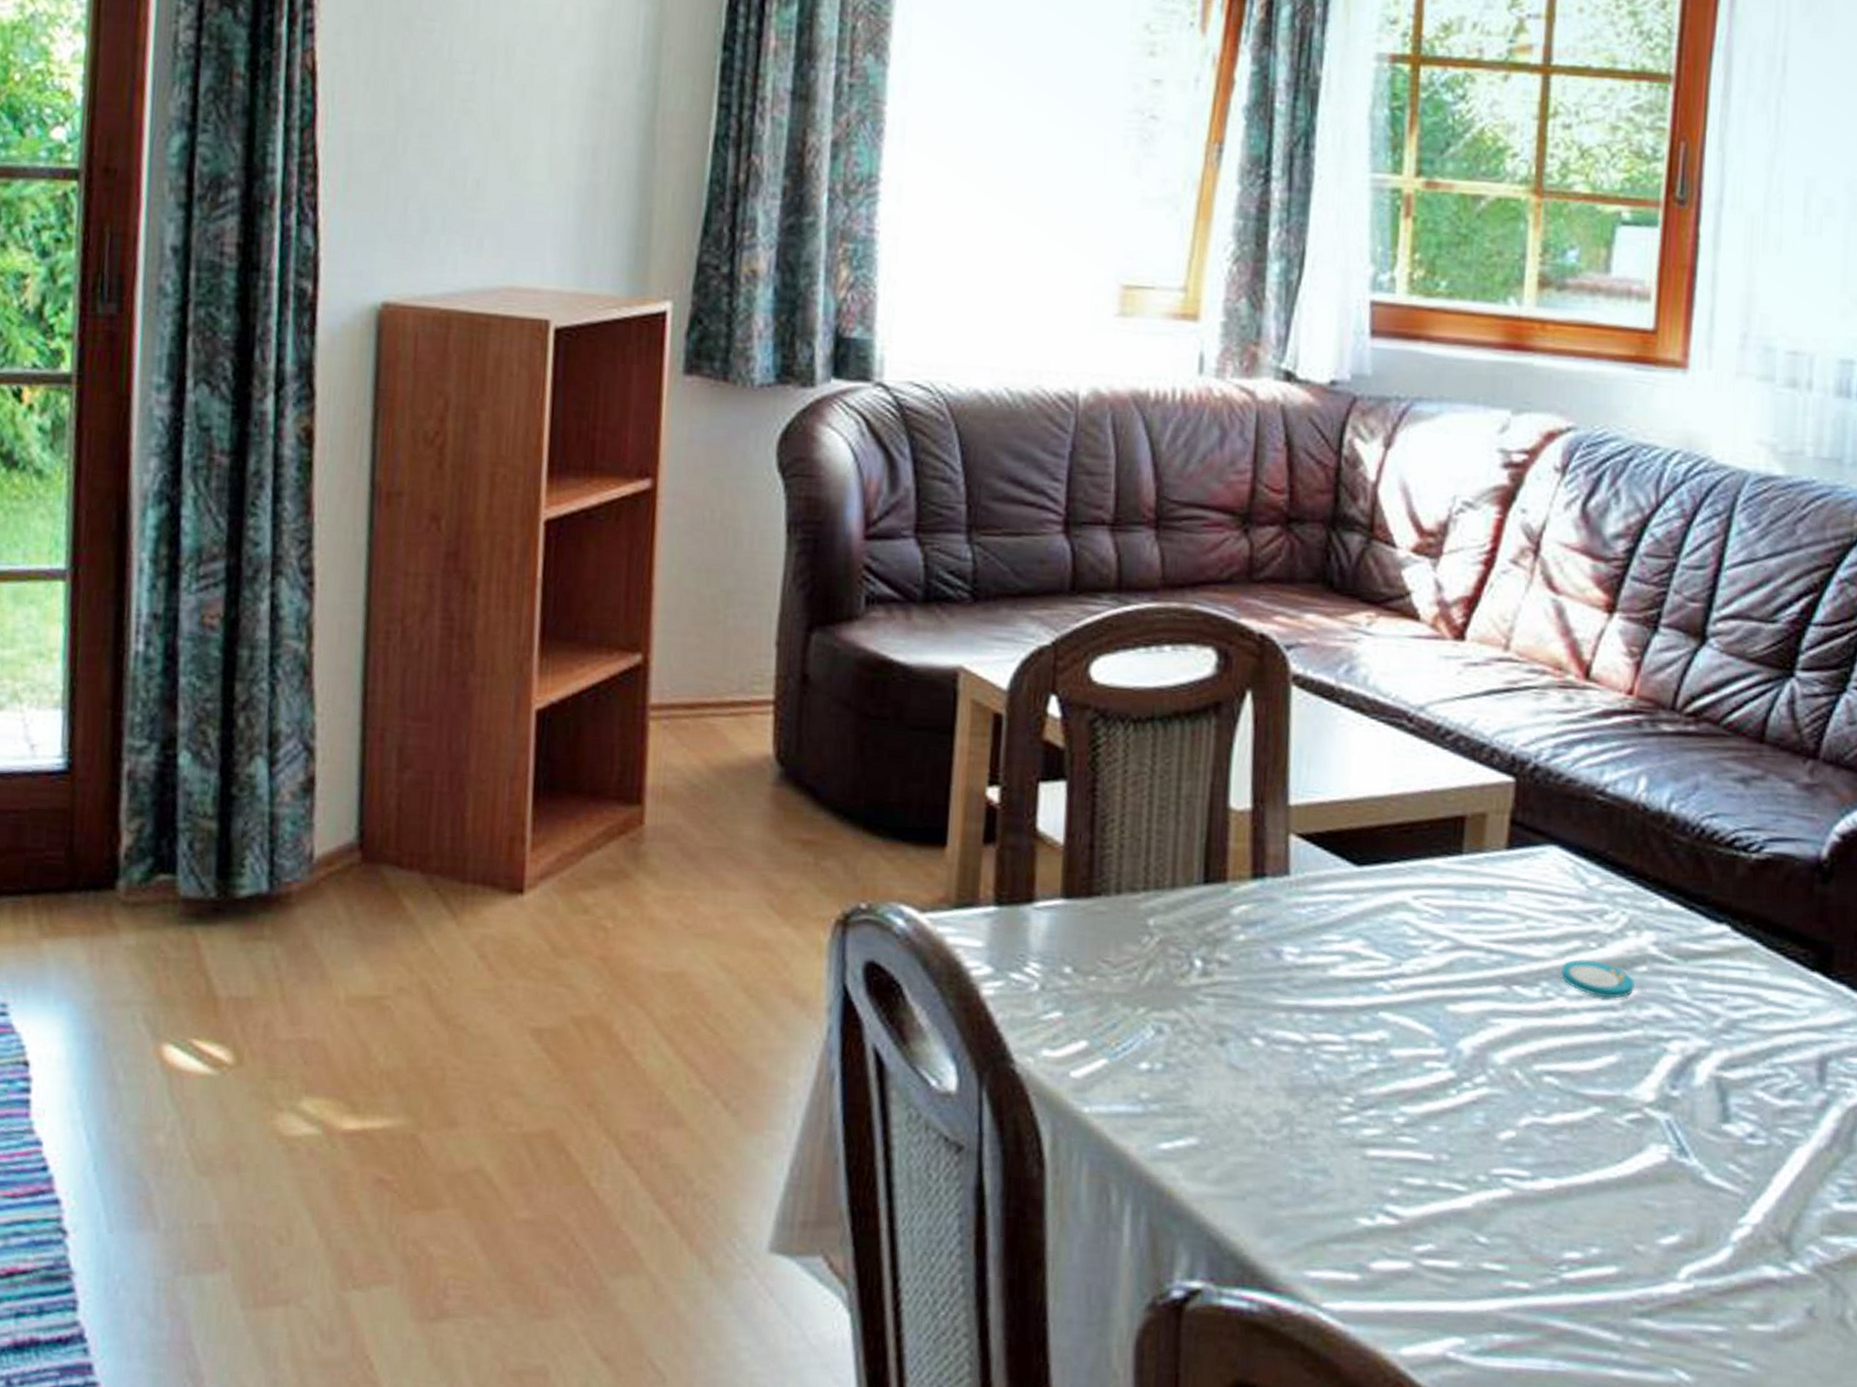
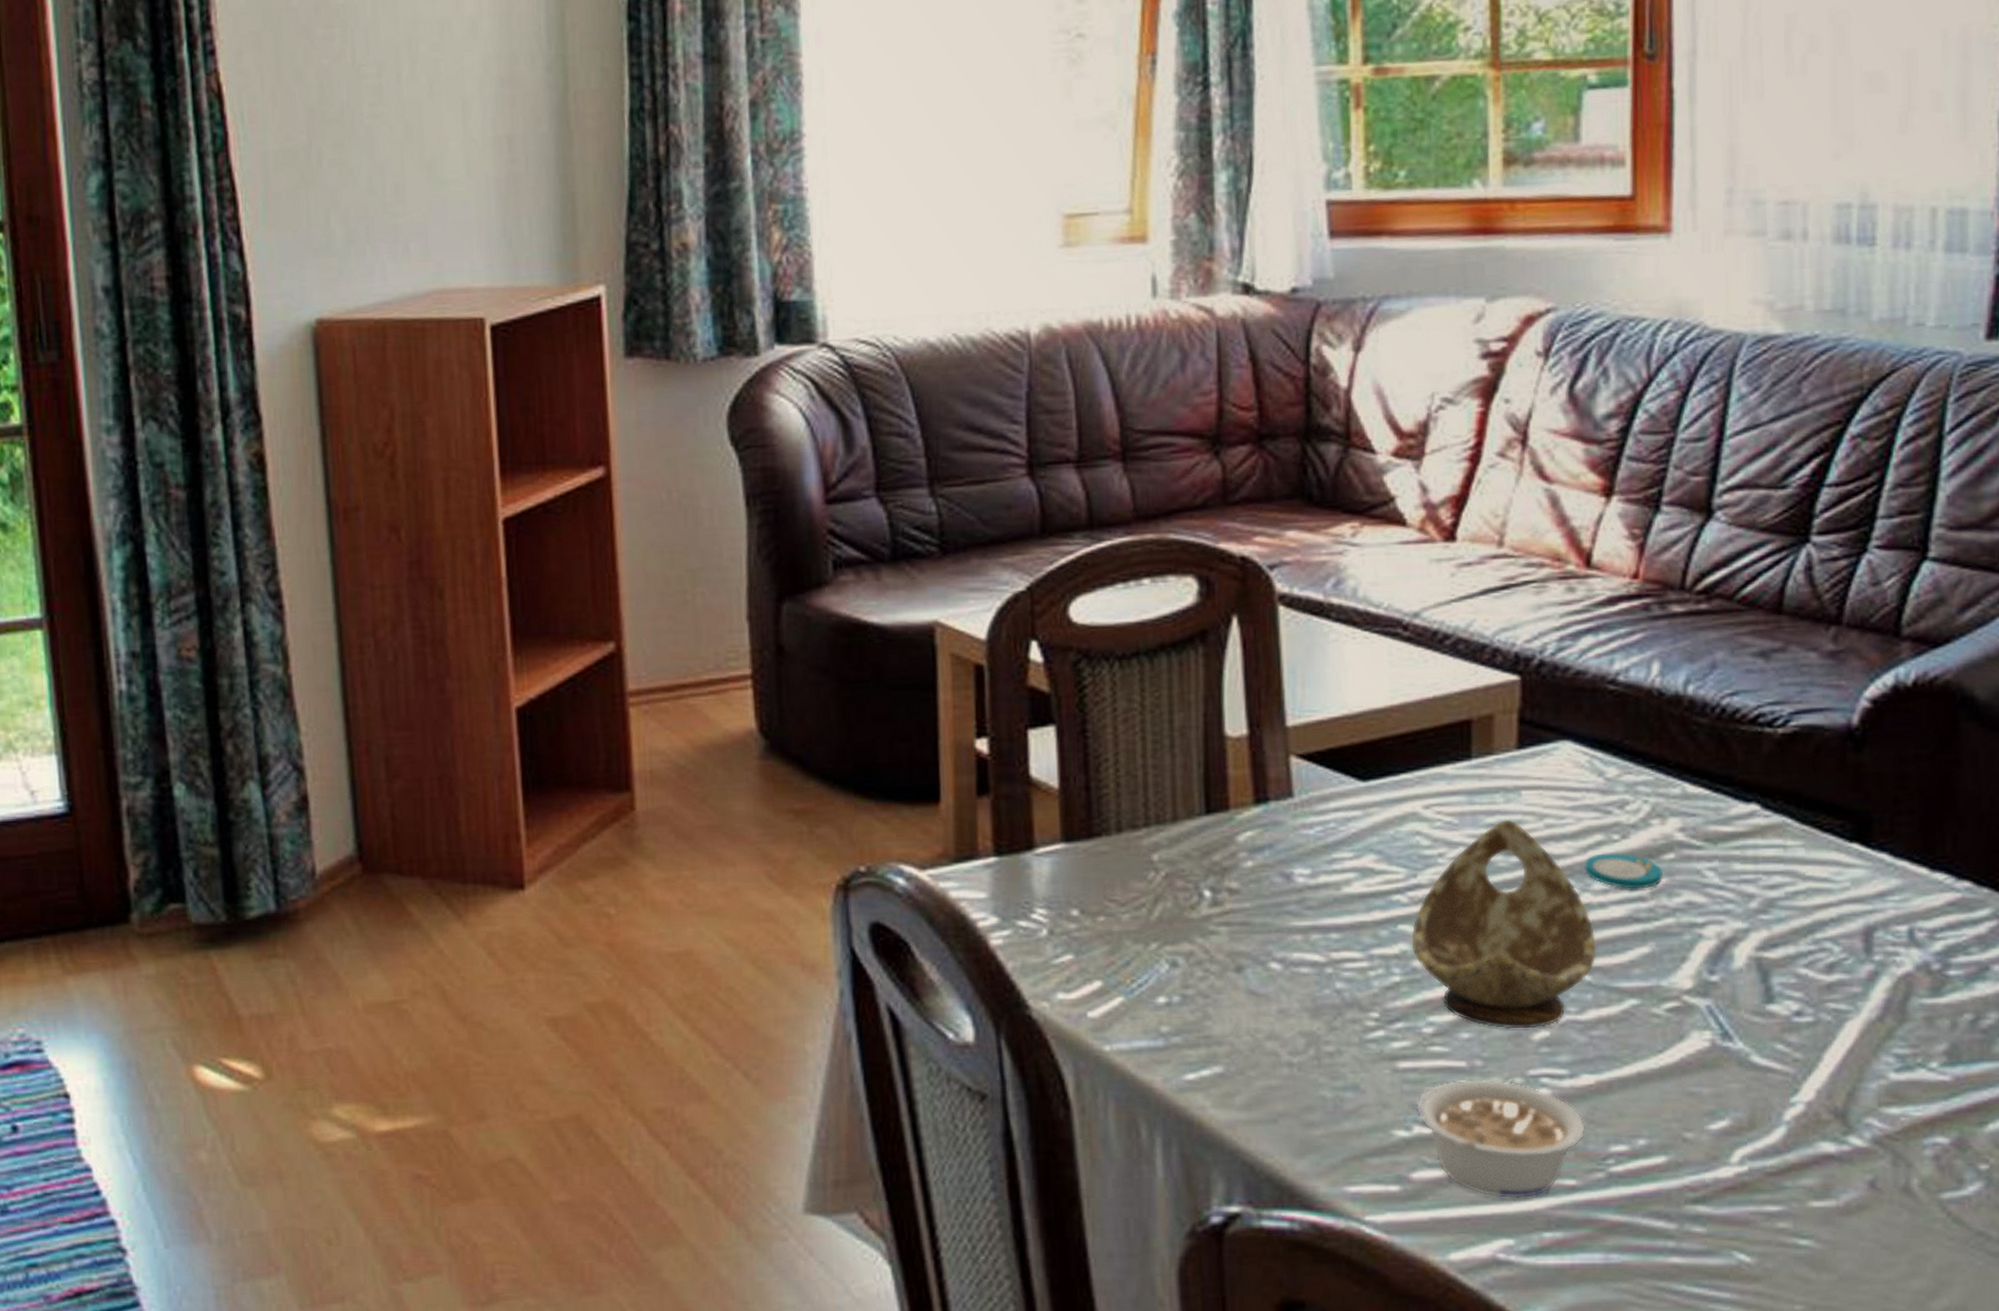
legume: none [1380,1172,1543,1299] -> present [1415,1079,1586,1199]
decorative bowl: none [1390,917,1567,1128] -> present [1411,819,1597,1029]

